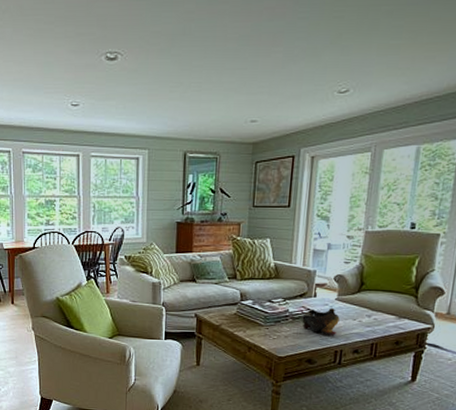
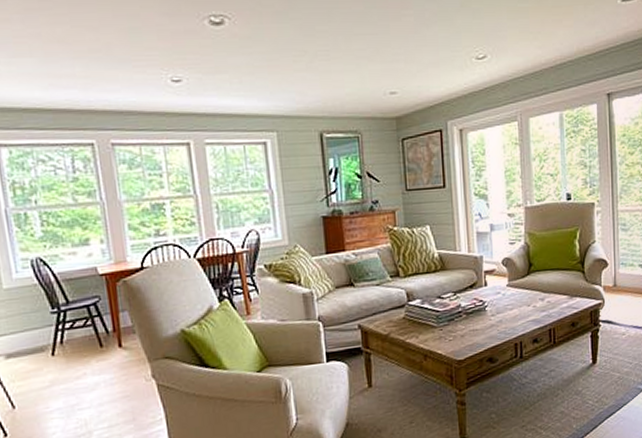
decorative bowl: present [301,308,340,336] -> none [475,296,514,328]

